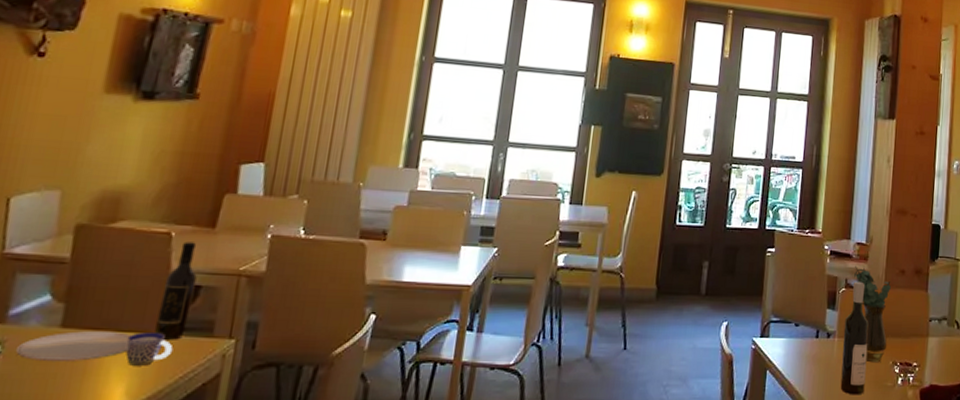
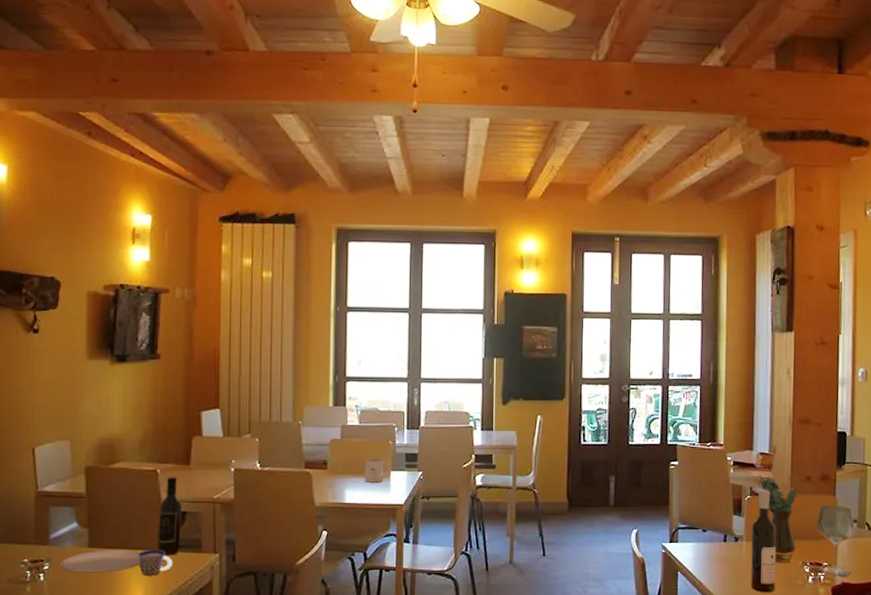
mug: none [429,230,464,259] -> present [364,458,392,483]
wine glass: none [907,300,945,378] -> present [815,504,856,576]

